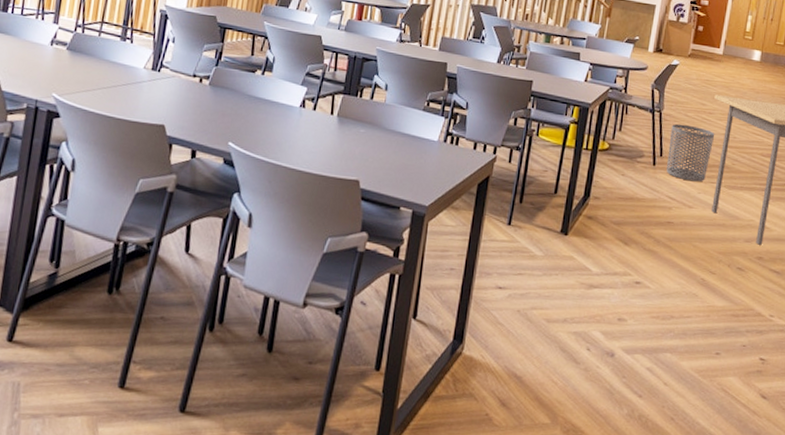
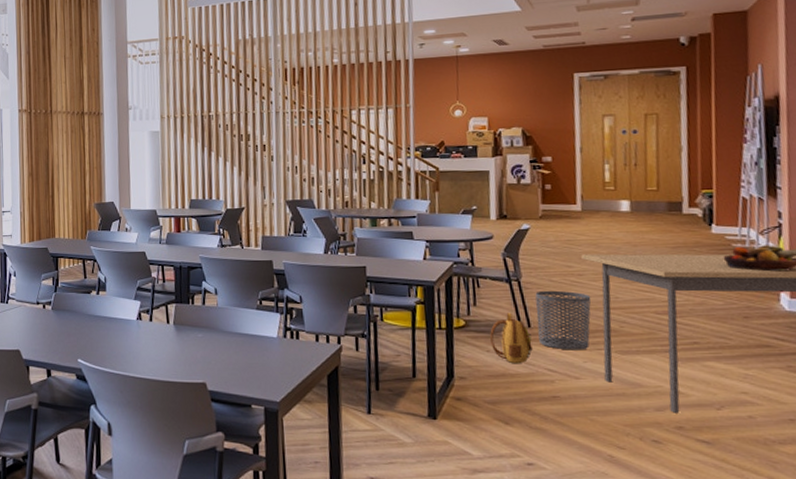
backpack: none [627,141,661,190] -> present [490,312,533,364]

